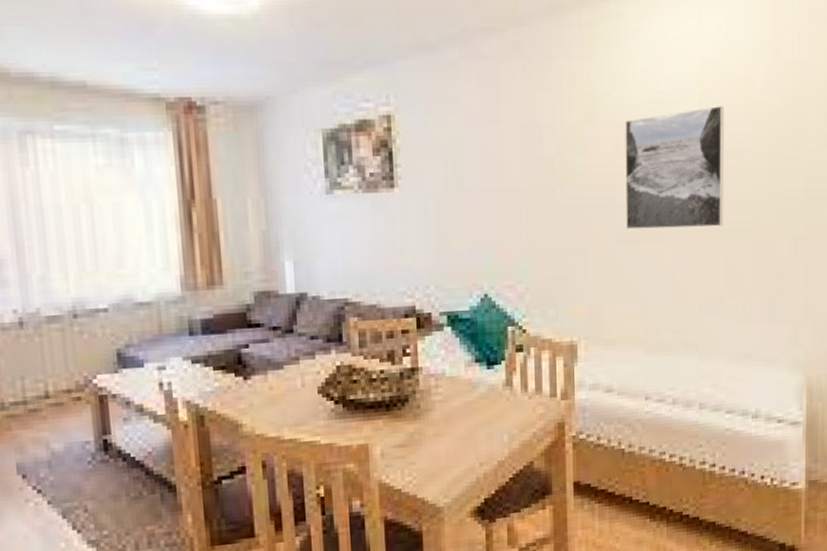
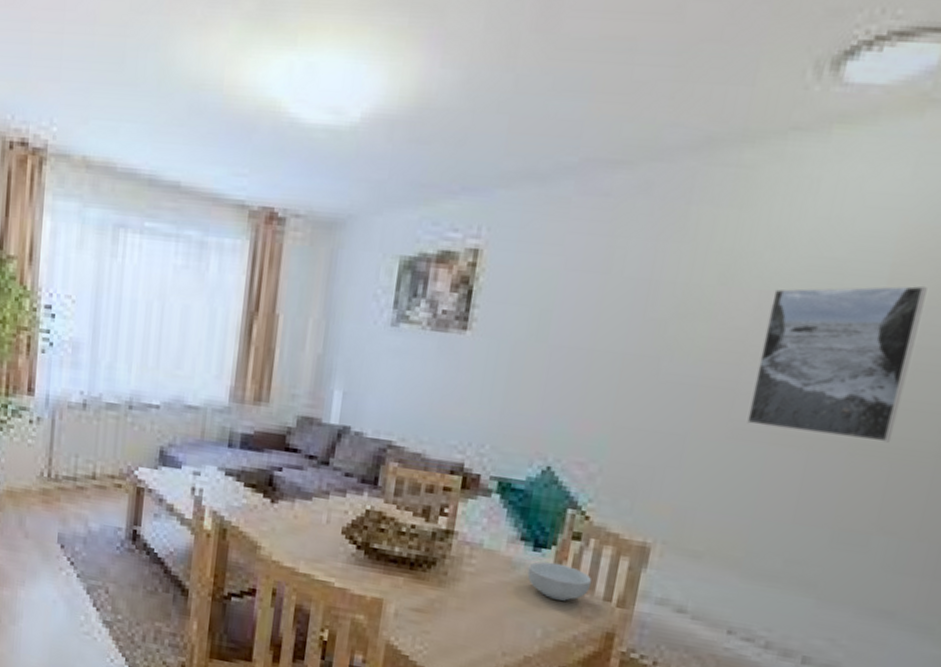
cereal bowl: none [486,374,539,406] -> present [527,561,593,601]

